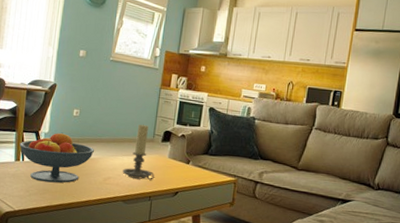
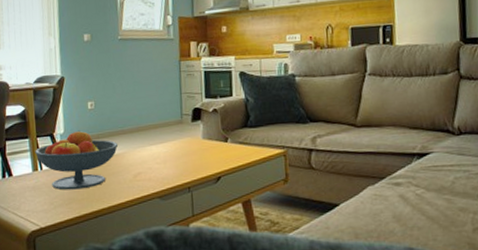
candle holder: present [122,124,154,180] -> none [153,105,190,170]

